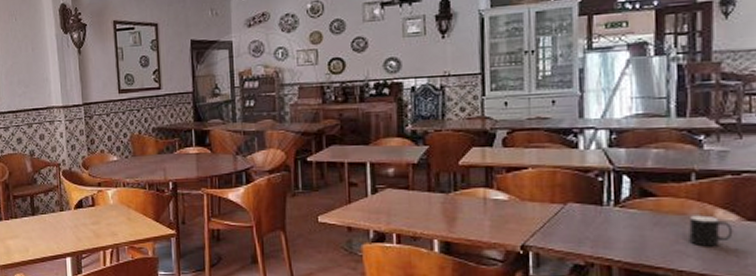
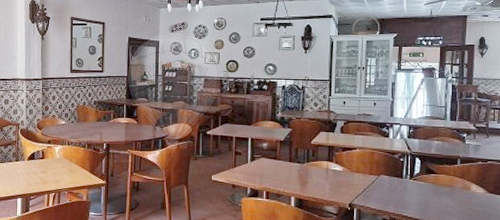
cup: present [688,215,733,247] -> none [455,188,481,210]

